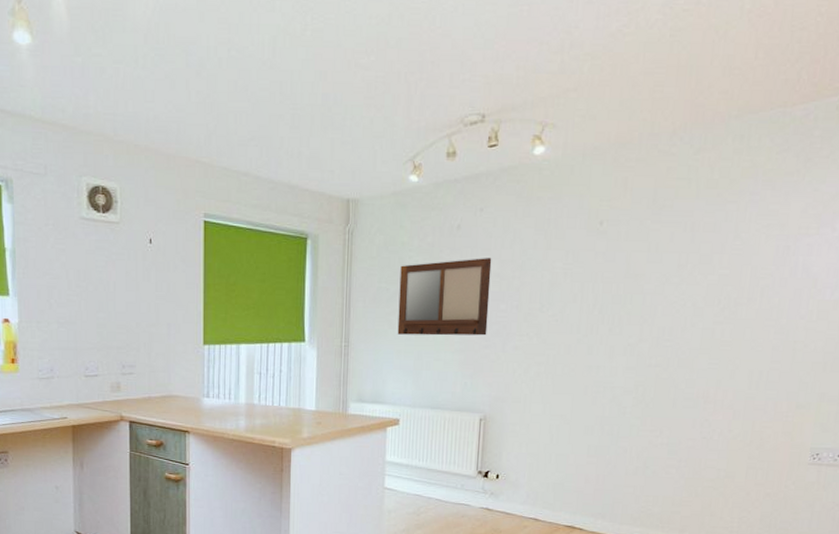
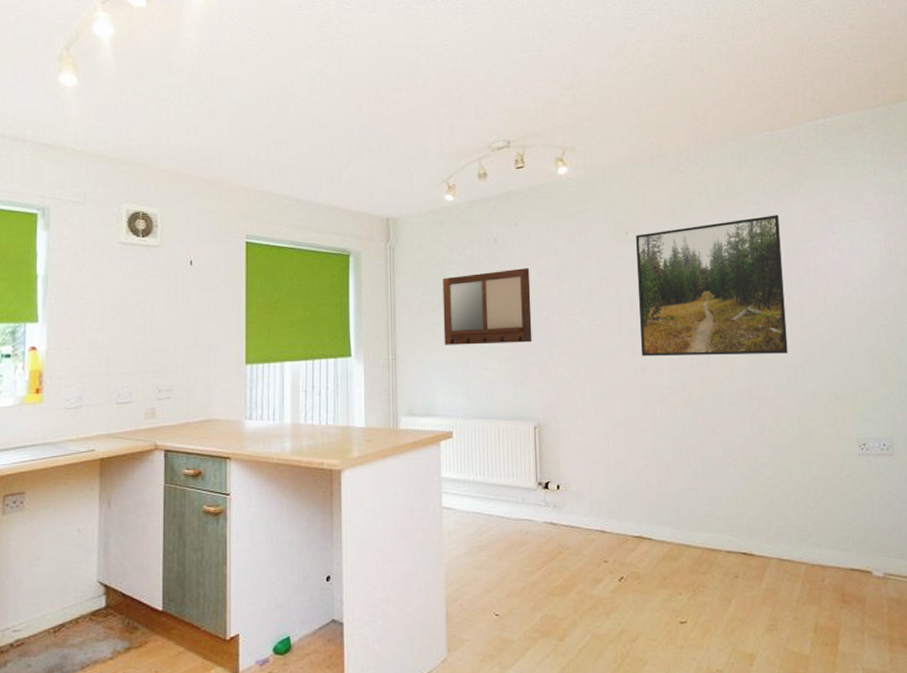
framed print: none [598,207,774,359] -> present [635,215,788,357]

